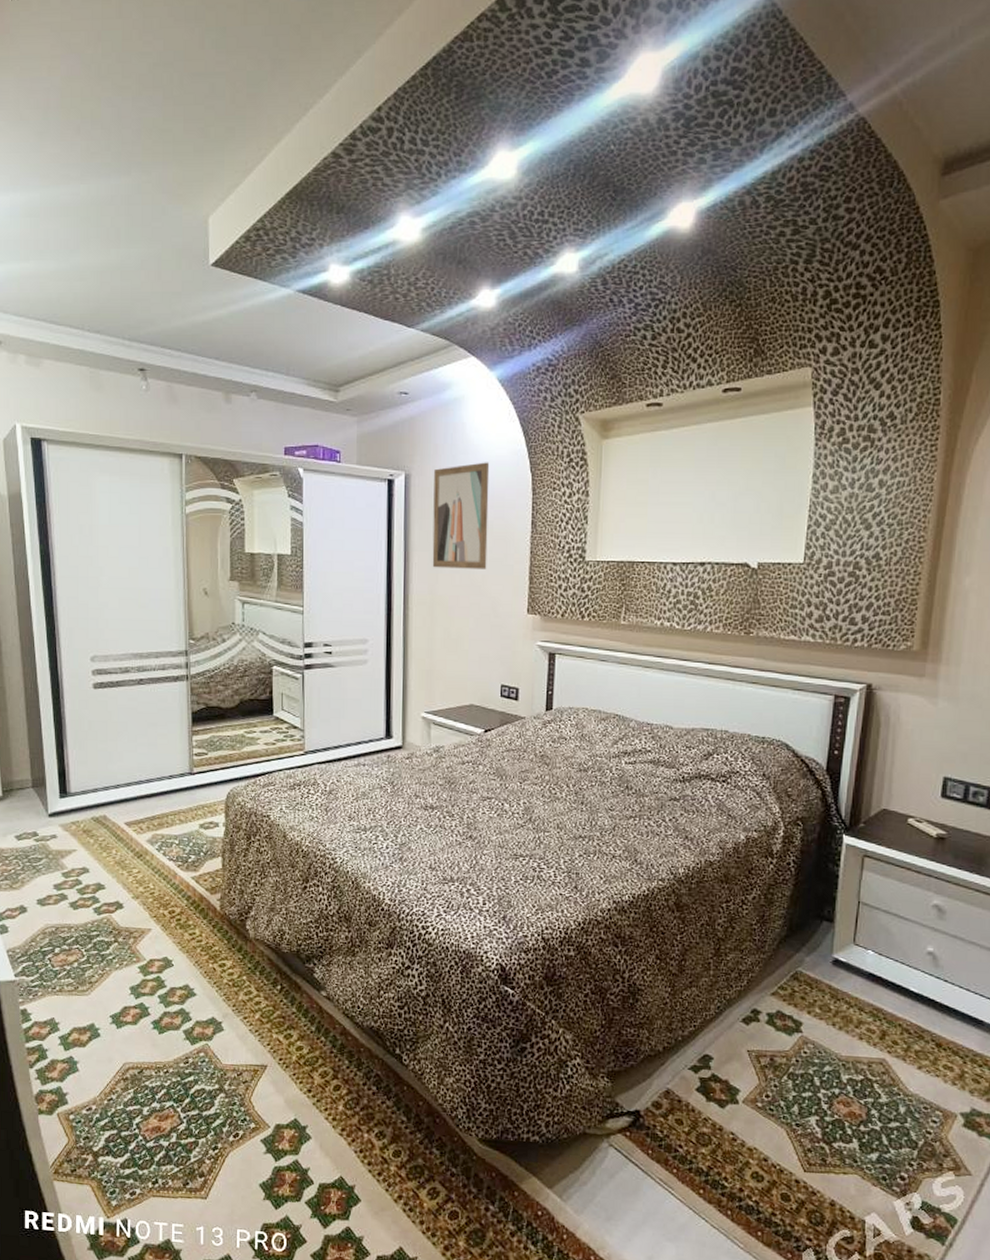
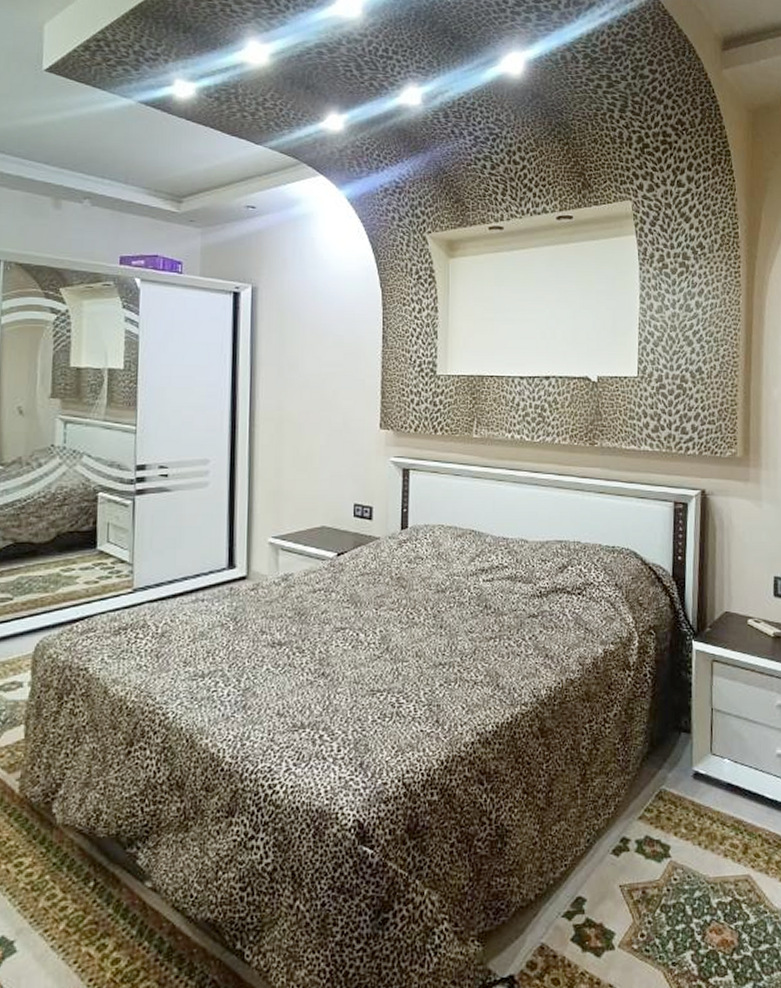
wall art: present [432,462,490,569] -> none [280,277,340,384]

